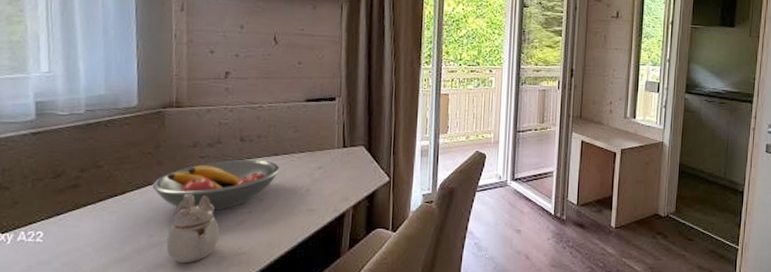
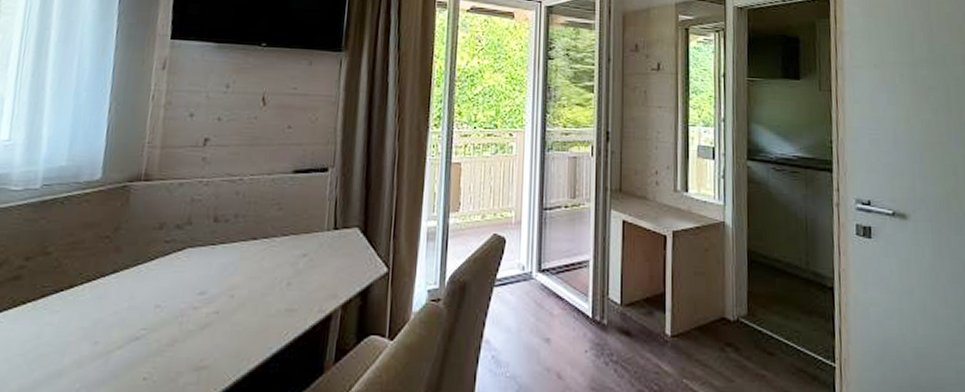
fruit bowl: present [152,159,280,210] -> none [105,244,257,310]
teapot: present [166,193,220,264] -> none [112,287,179,381]

